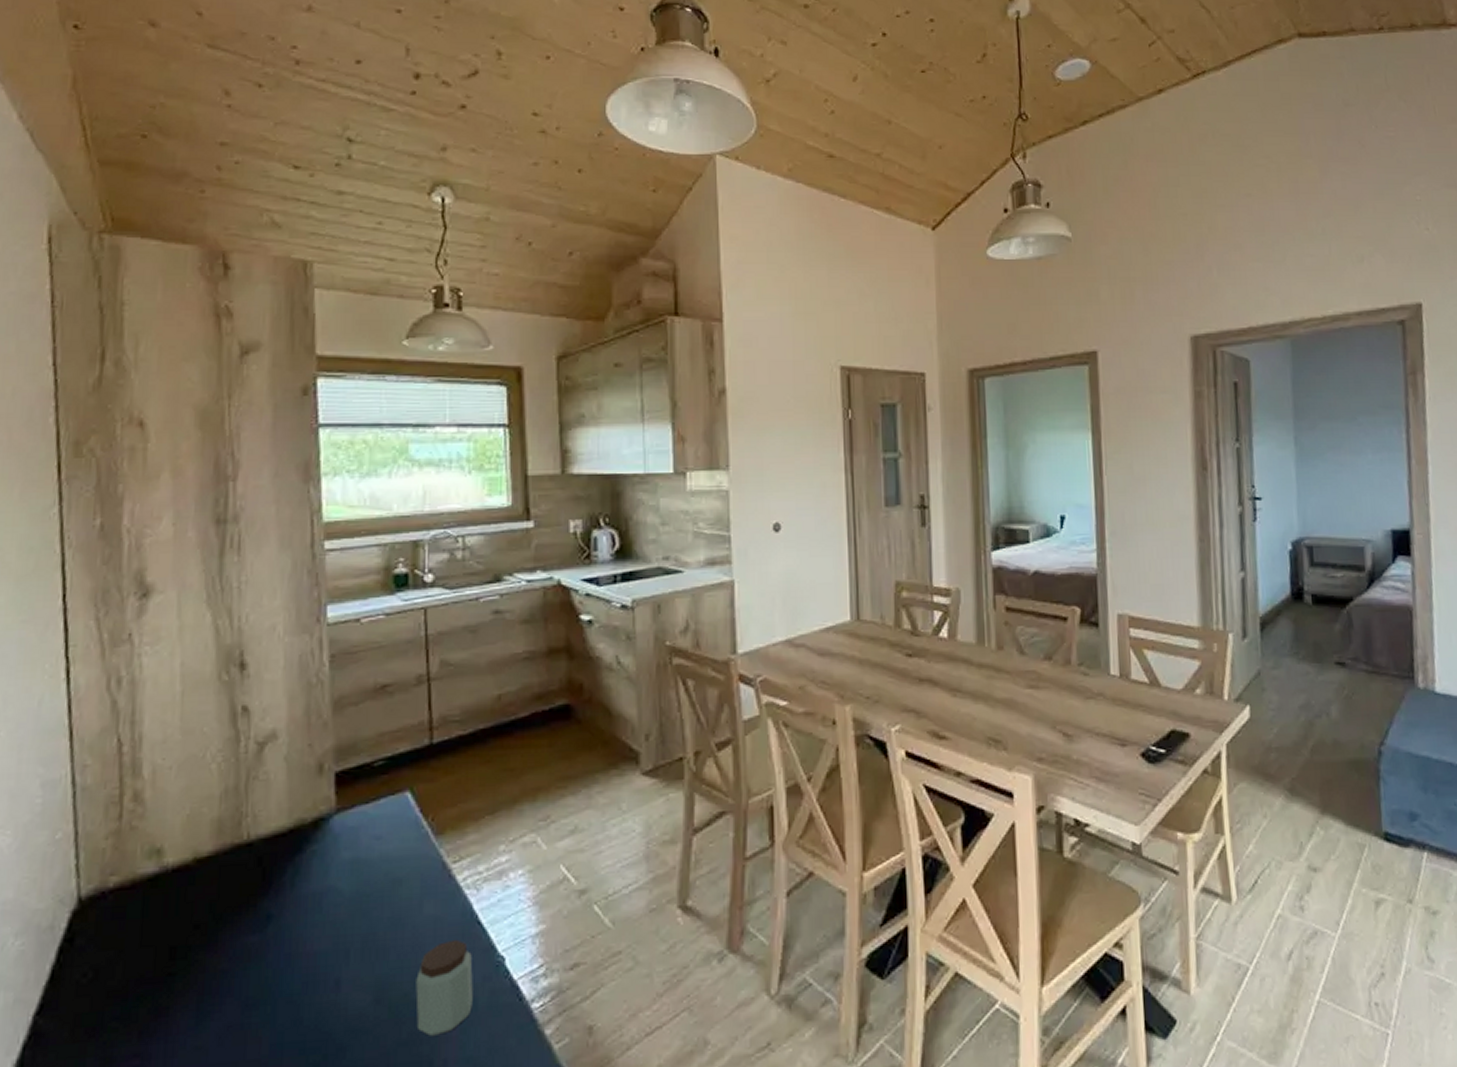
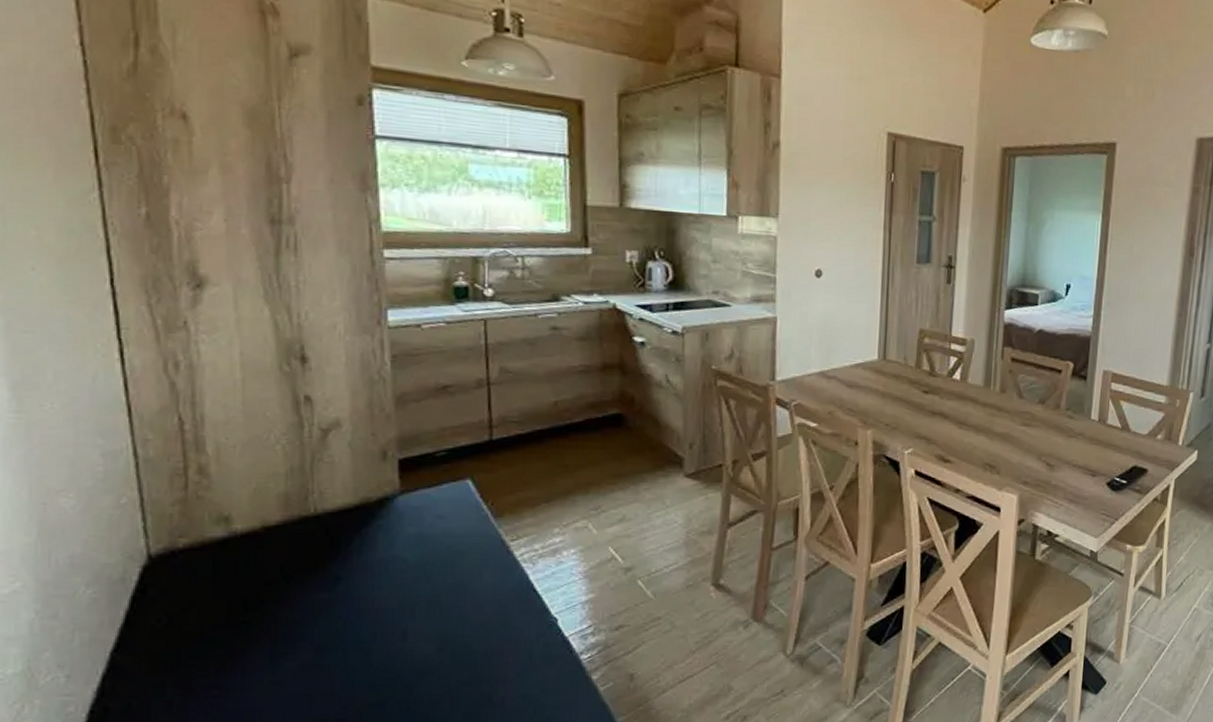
peanut butter: present [415,939,473,1036] -> none [476,602,529,678]

